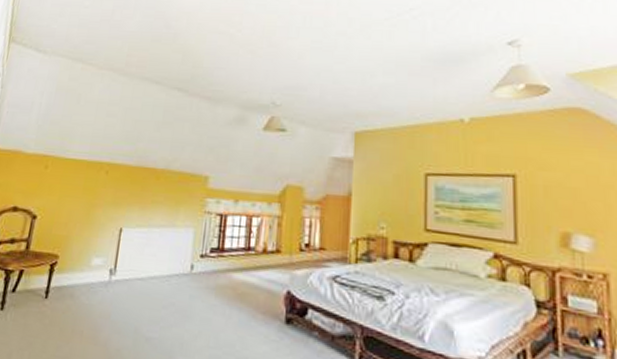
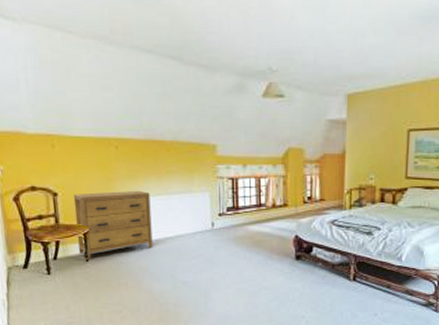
dresser: none [40,218,130,297] -> present [73,190,153,260]

